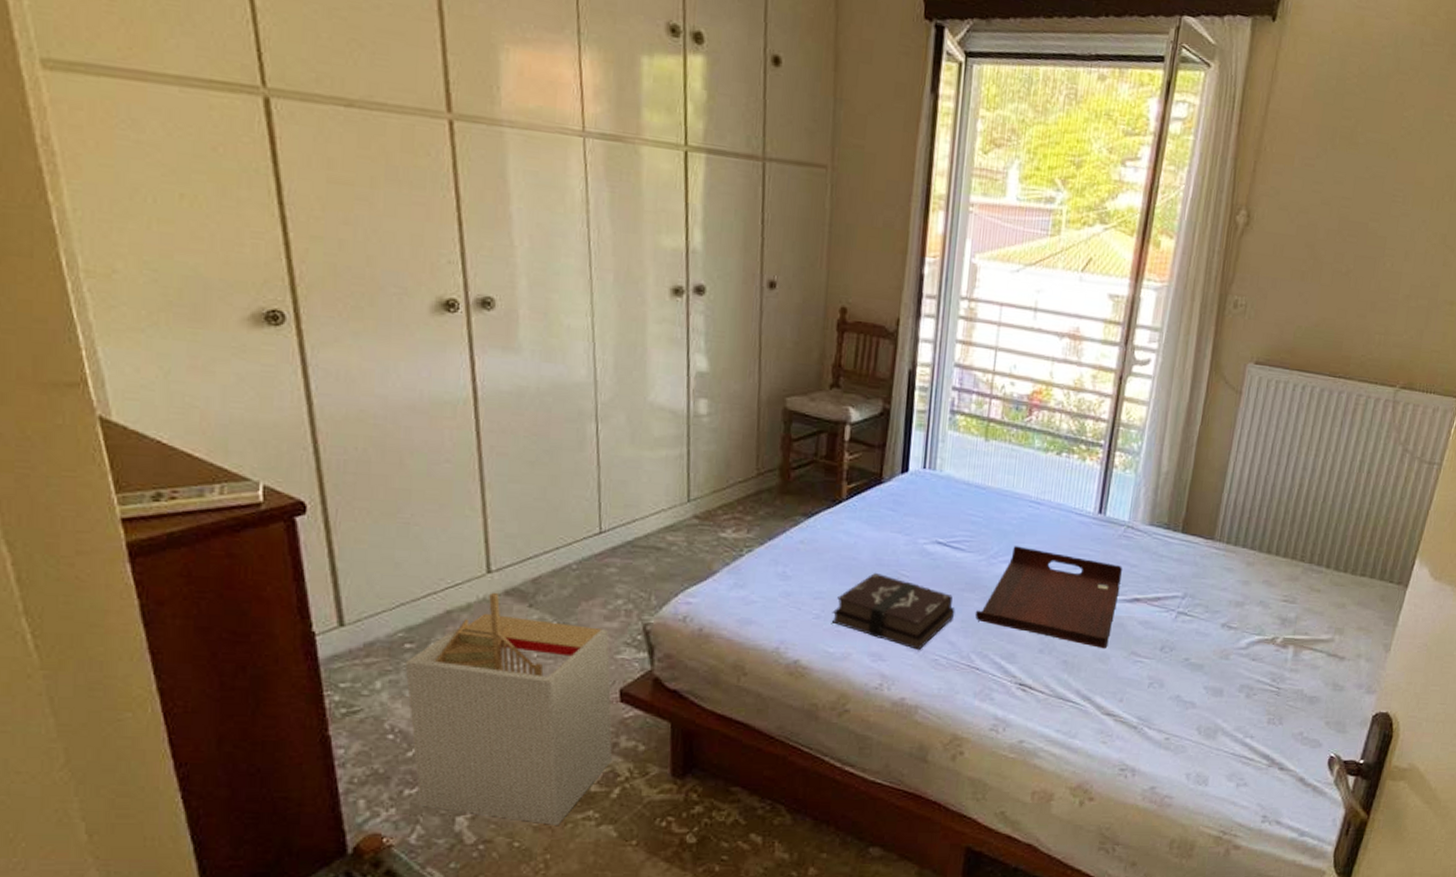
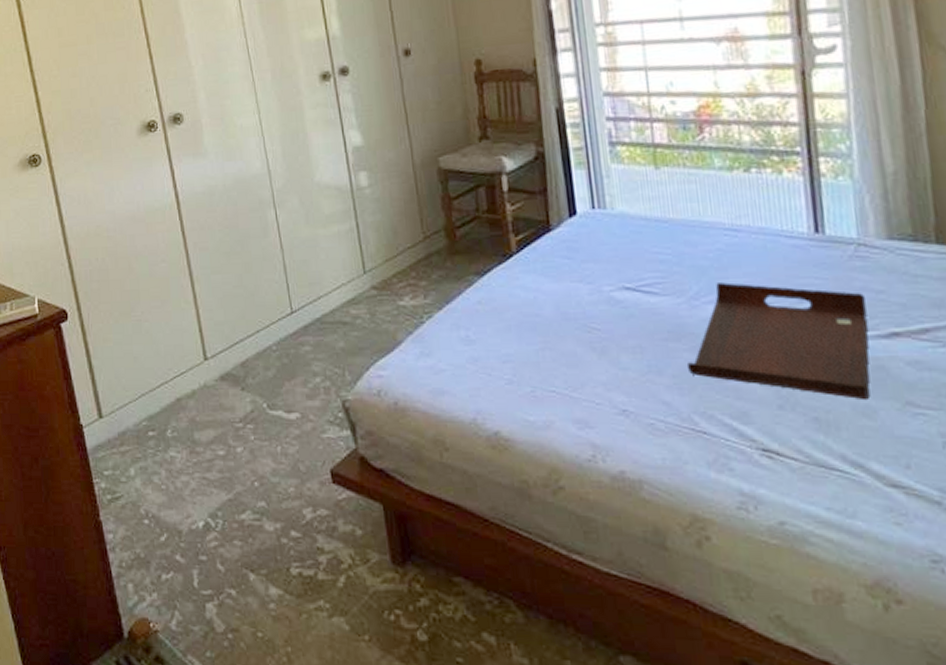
storage bin: present [405,592,613,825] -> none [150,378,334,615]
hardback book: present [832,572,956,650] -> none [524,328,663,413]

